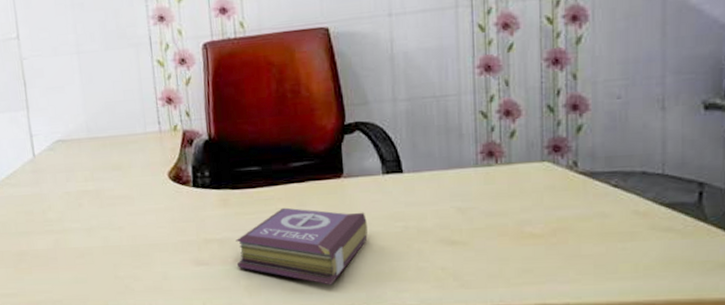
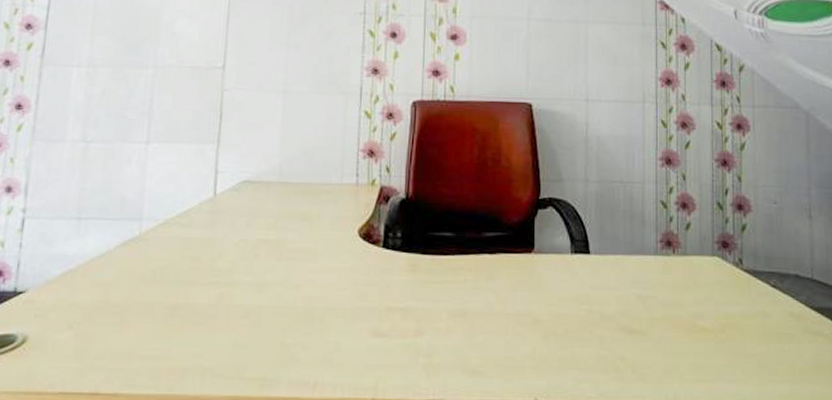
book: present [235,207,368,285] -> none [418,279,554,370]

